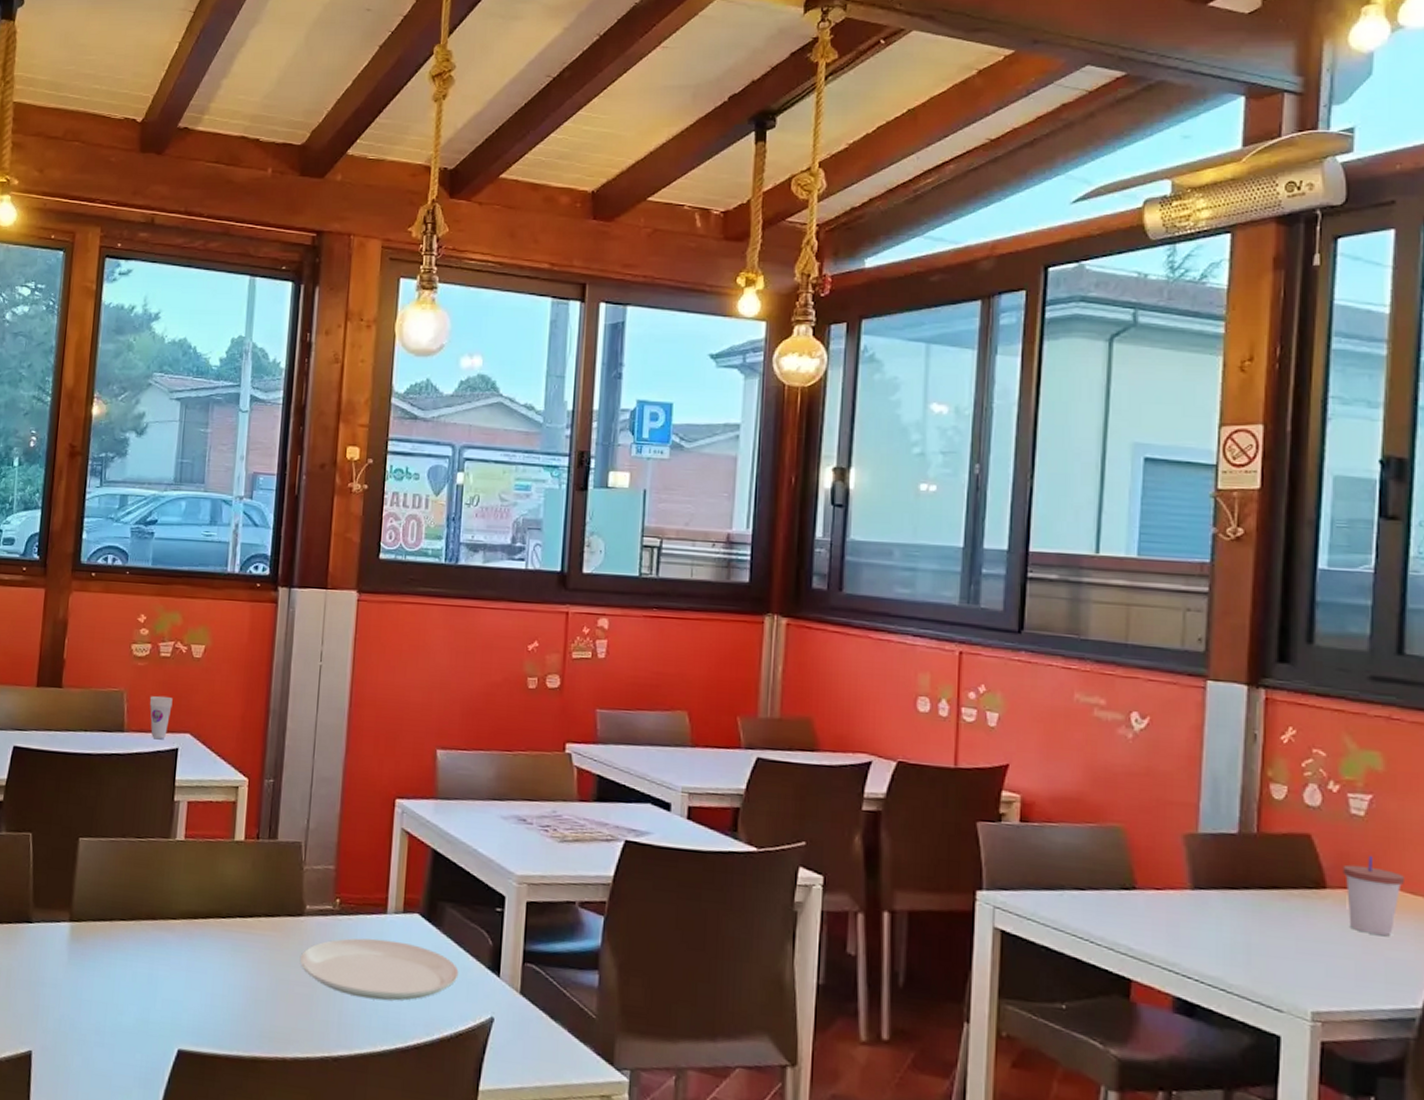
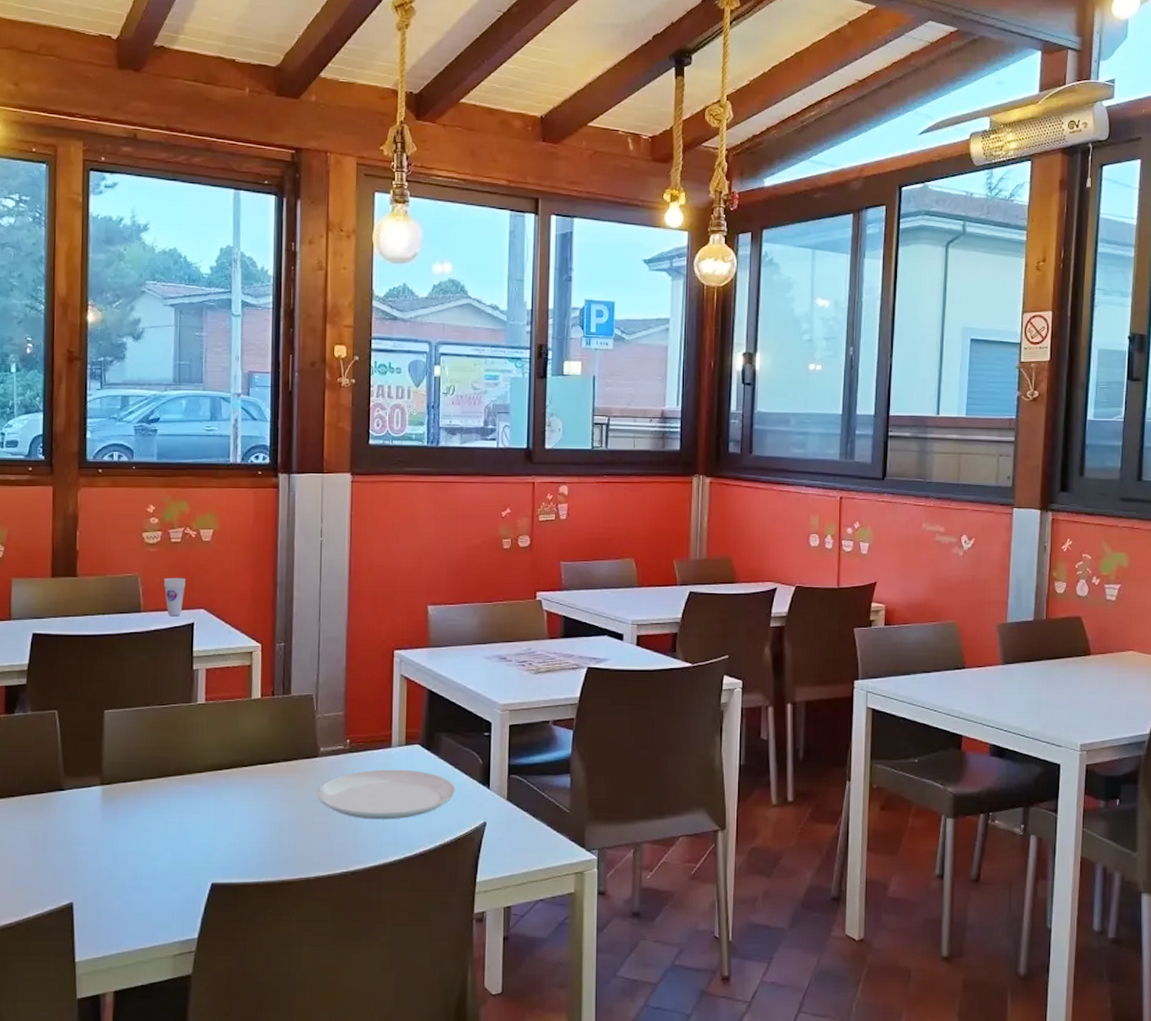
cup: present [1343,855,1404,936] -> none [1101,628,1140,685]

